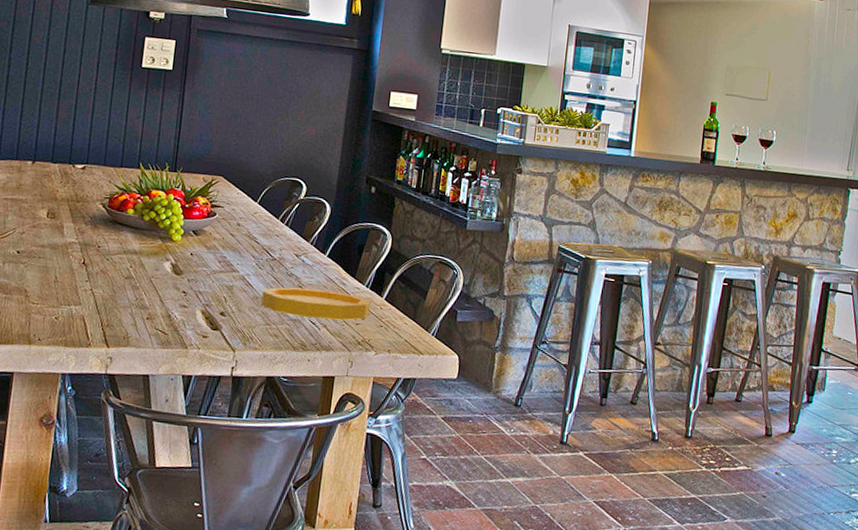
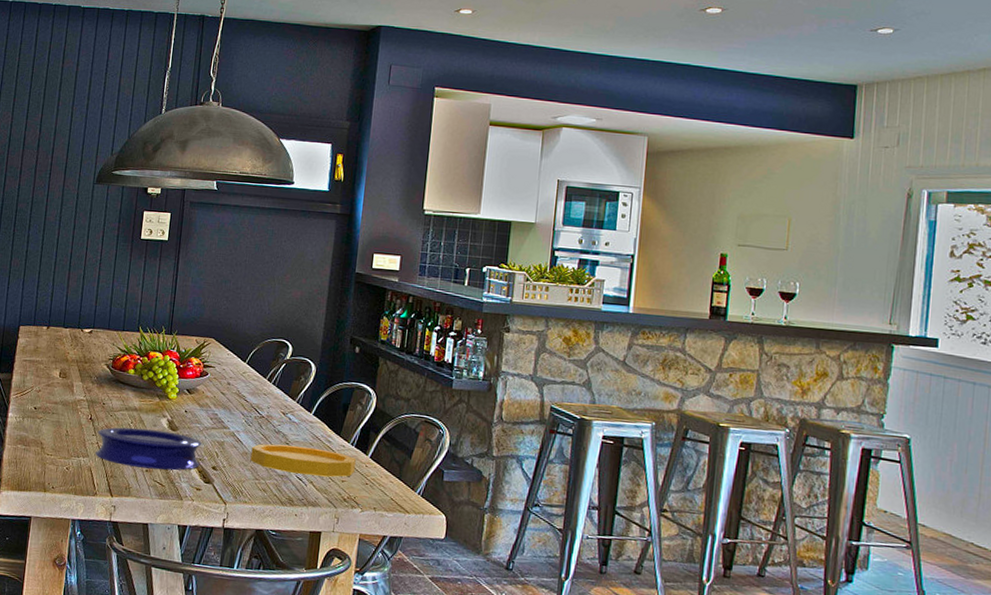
plate: none [89,272,209,318] -> present [95,427,202,471]

